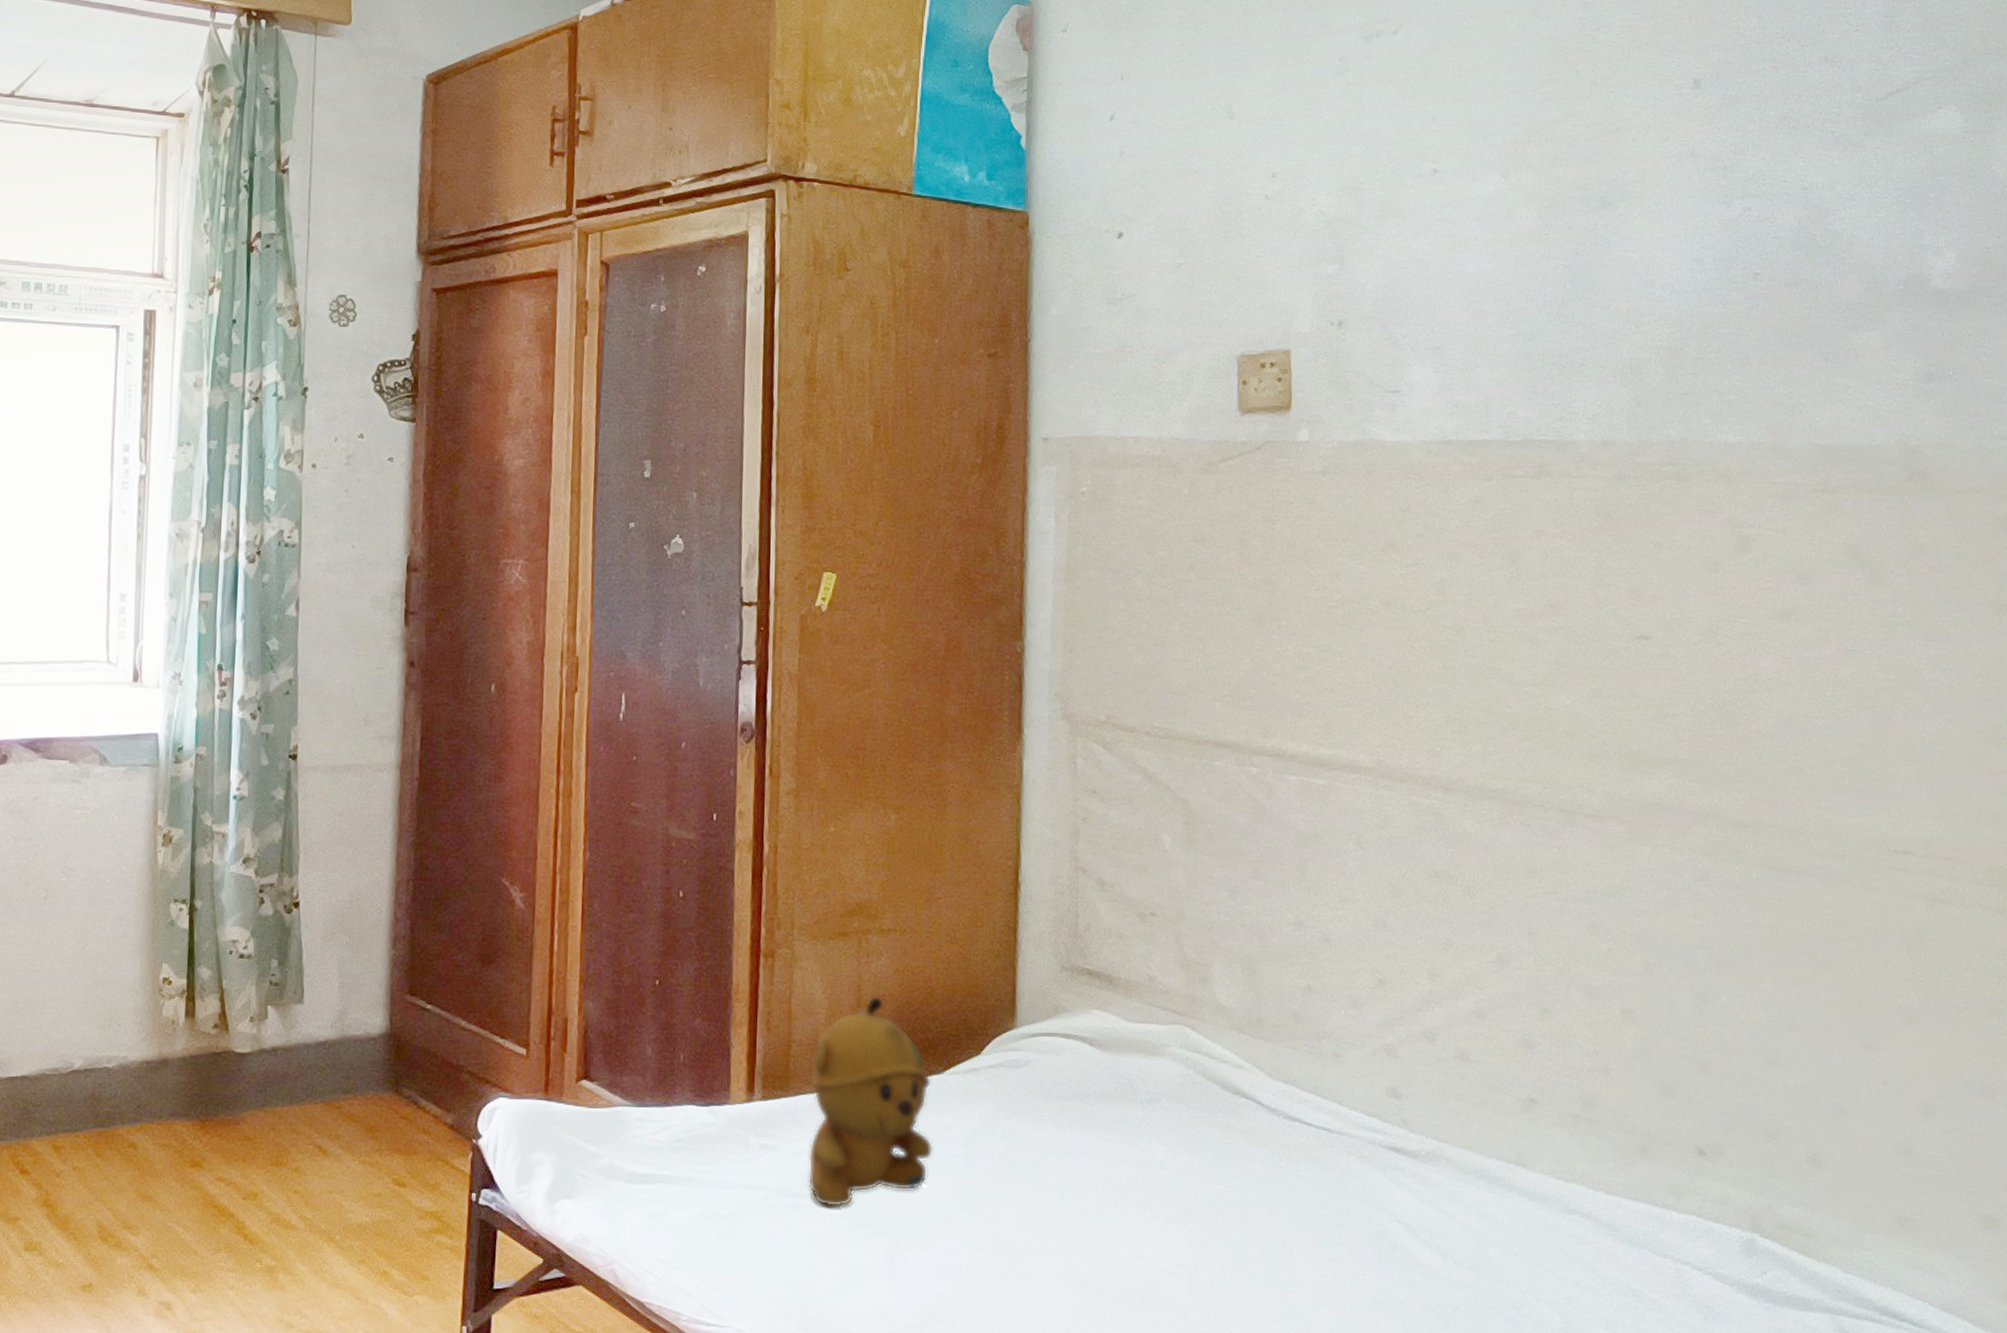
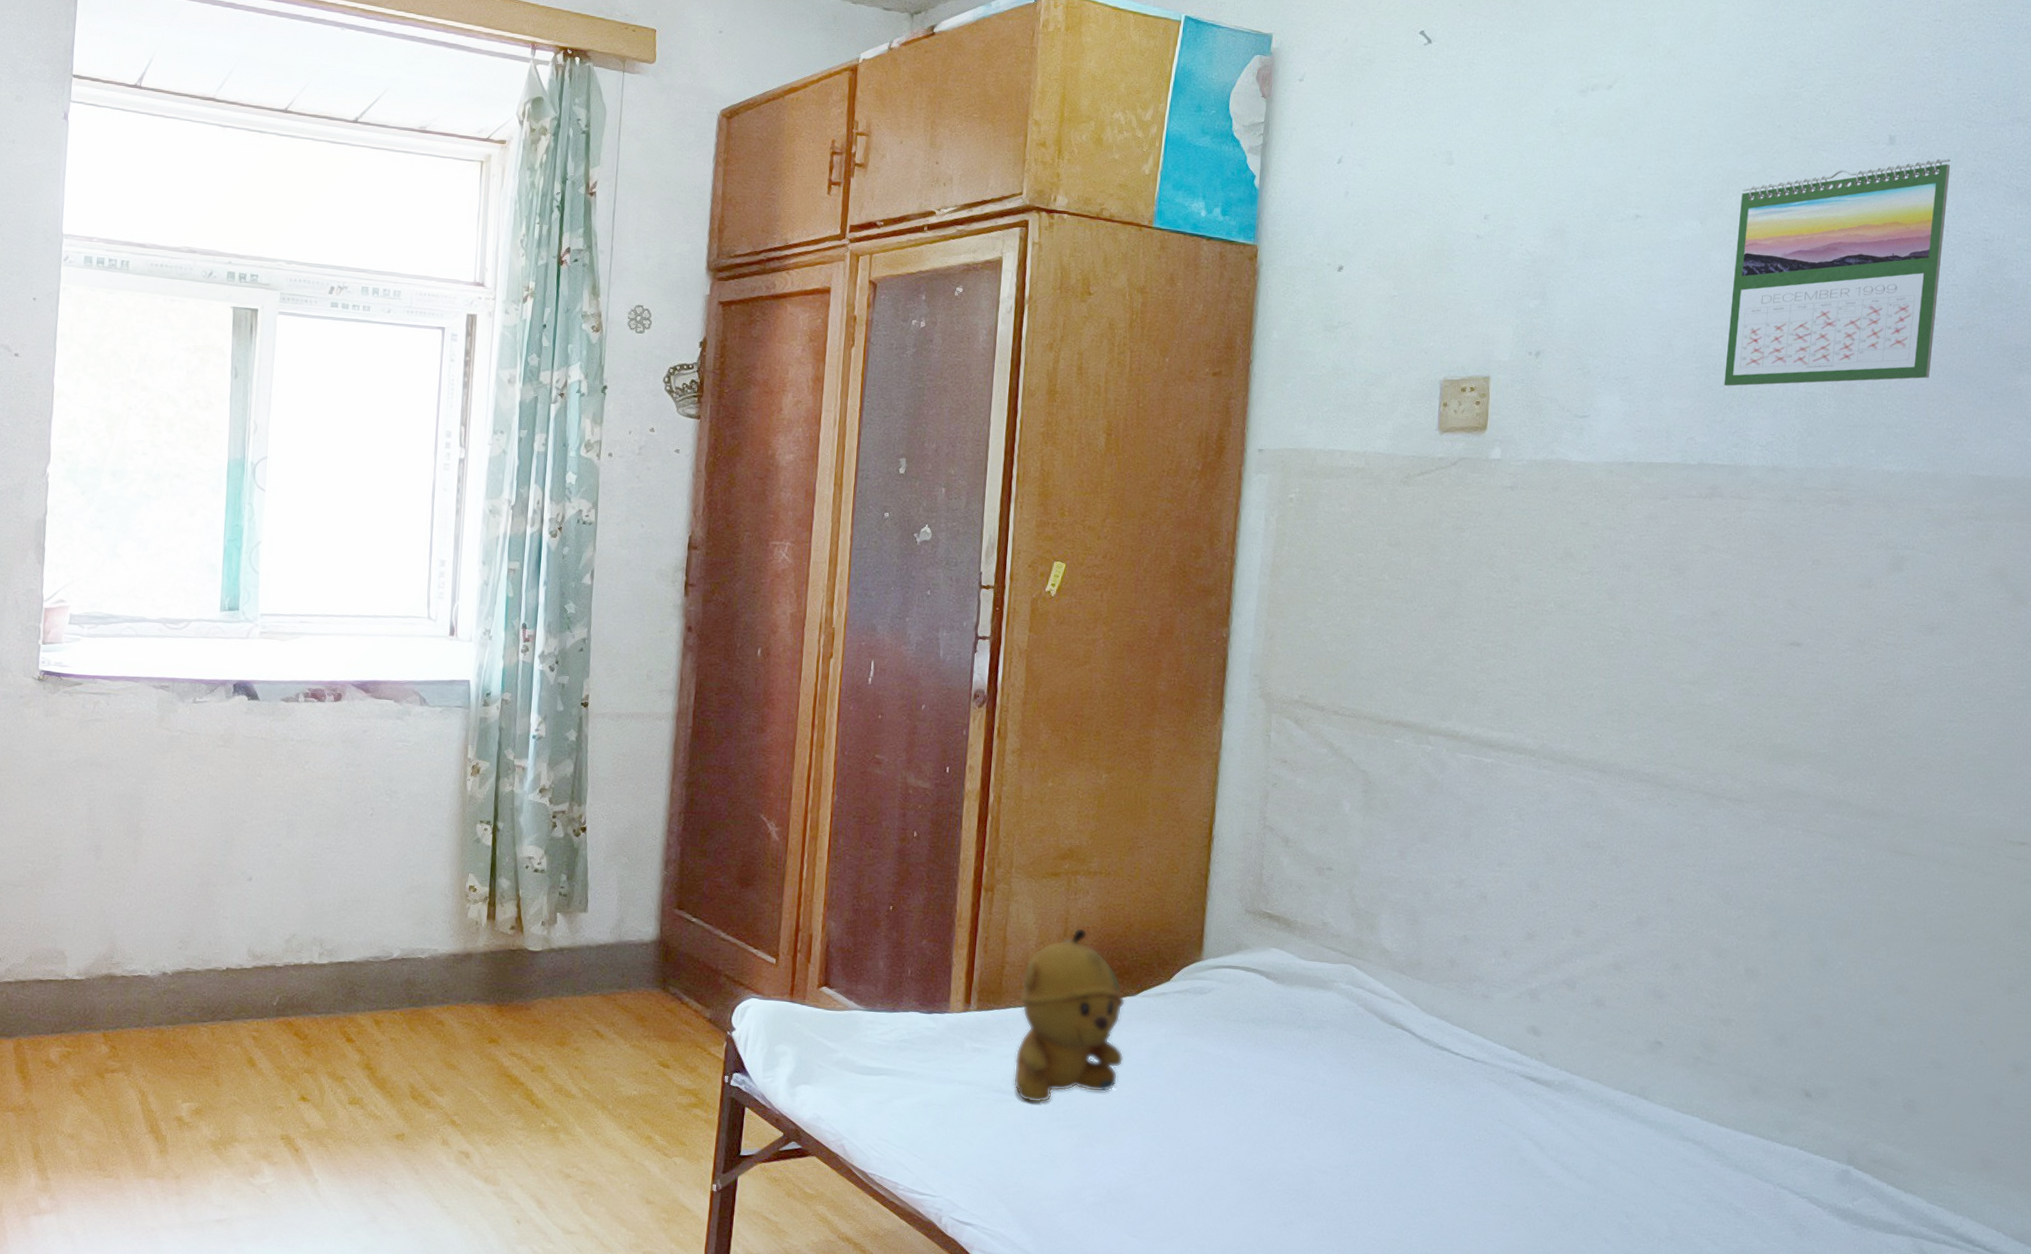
calendar: none [1542,102,1761,354] -> present [1724,159,1951,386]

